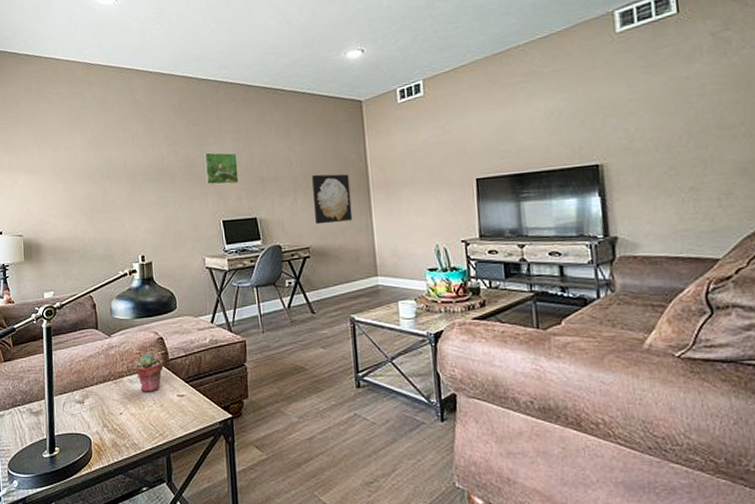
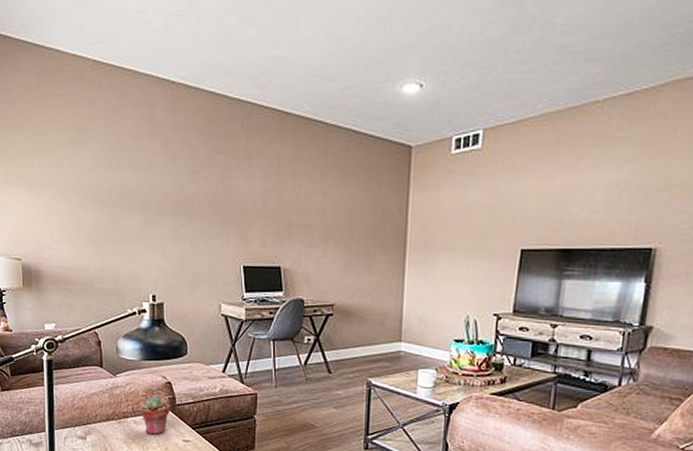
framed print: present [203,152,239,185] -> none [227,187,265,228]
wall art: present [312,174,353,225] -> none [344,226,386,282]

